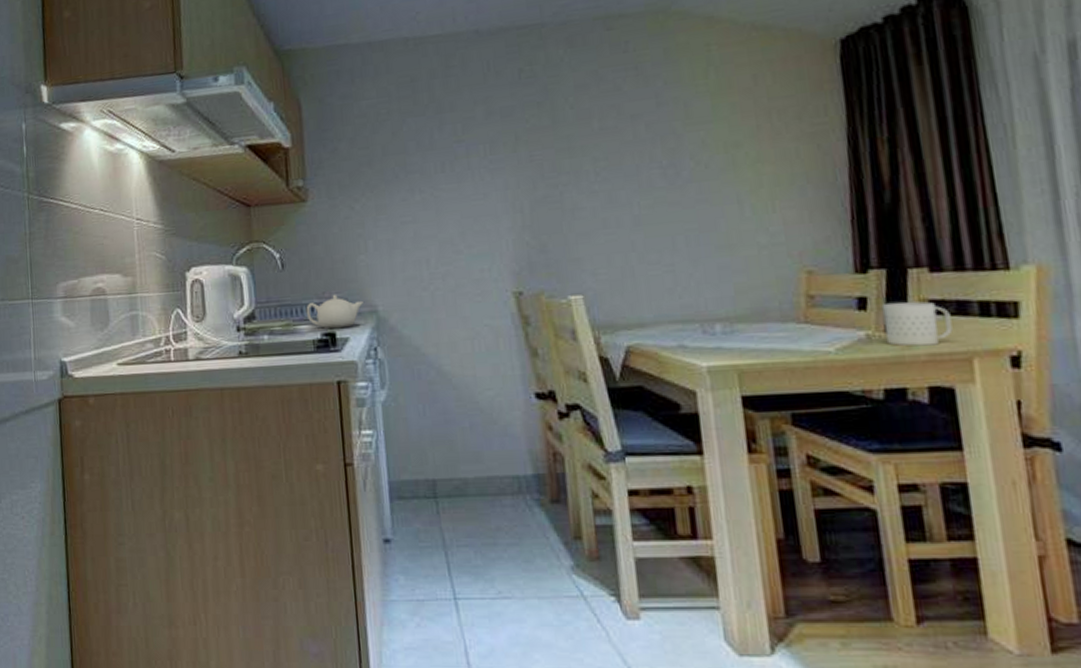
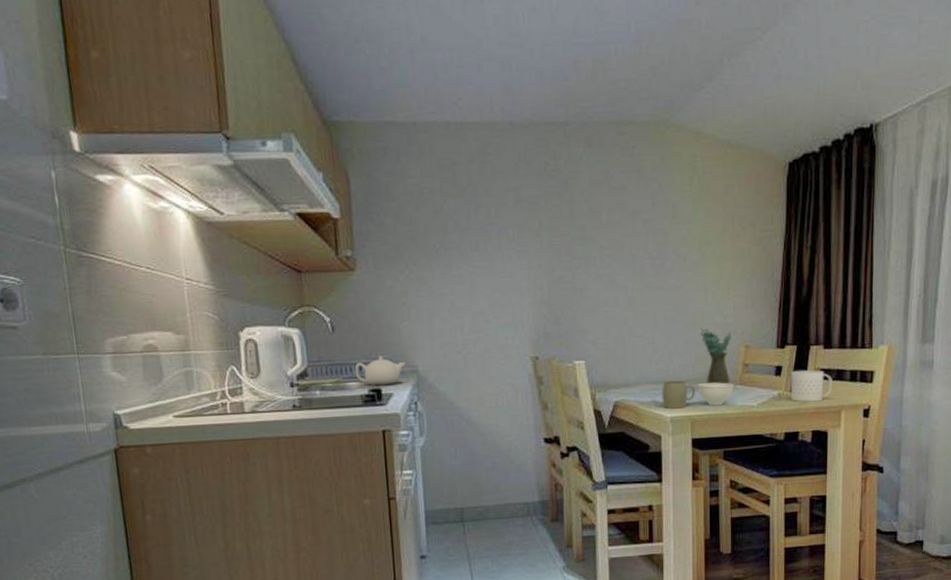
mug: none [690,318,741,356] -> present [662,380,696,409]
vase: none [738,249,790,323] -> present [700,327,731,385]
bowl: none [741,320,798,352] -> present [697,382,735,406]

